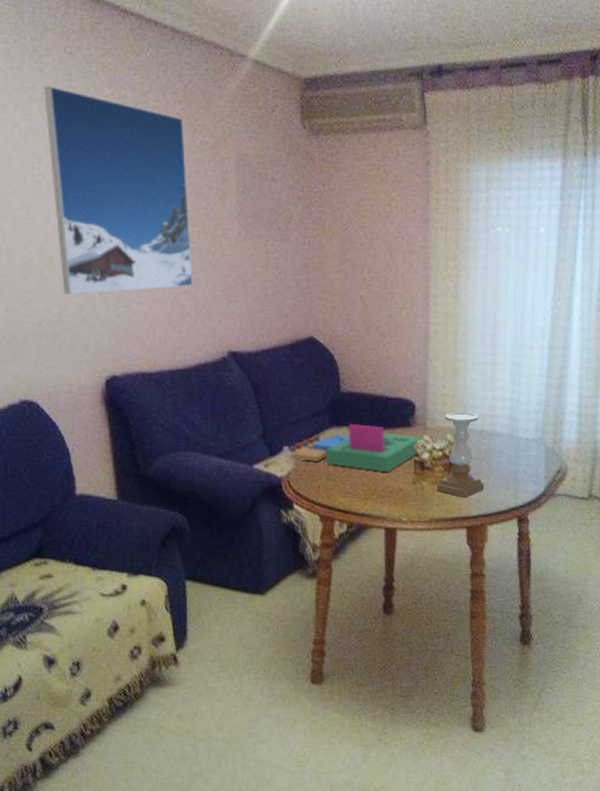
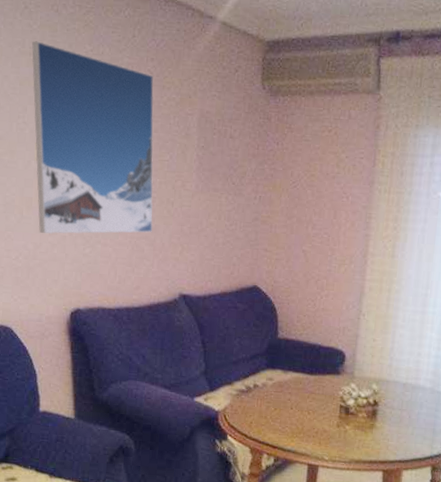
board game: present [282,423,425,472] -> none [221,367,351,414]
candle holder: present [436,412,485,498] -> none [358,364,404,444]

